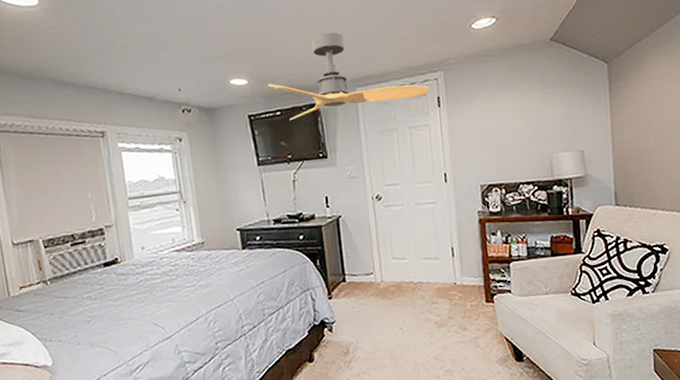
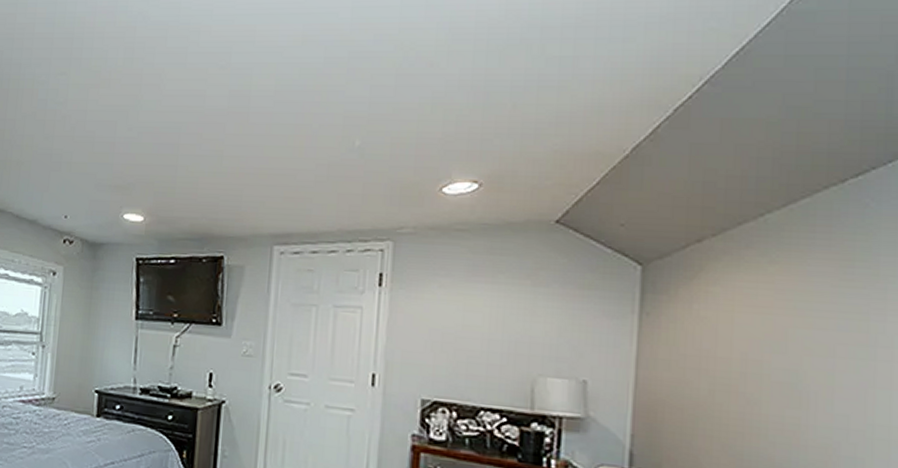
ceiling fan: present [267,32,429,121] -> none [166,174,370,273]

